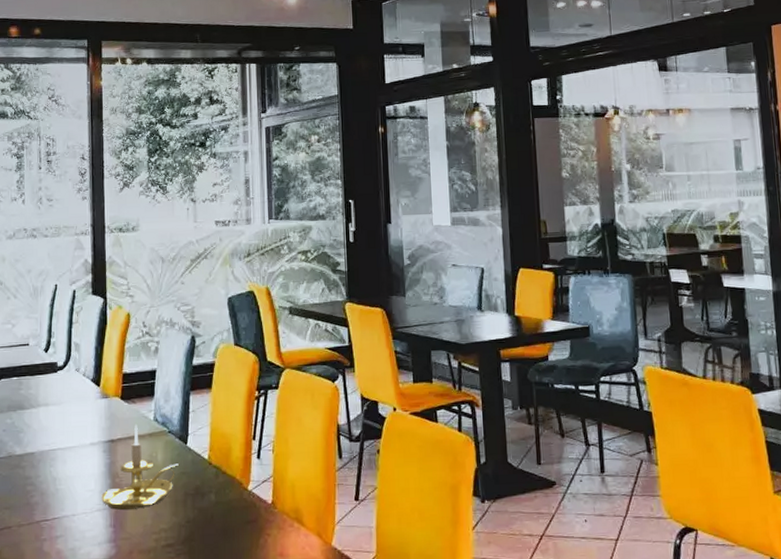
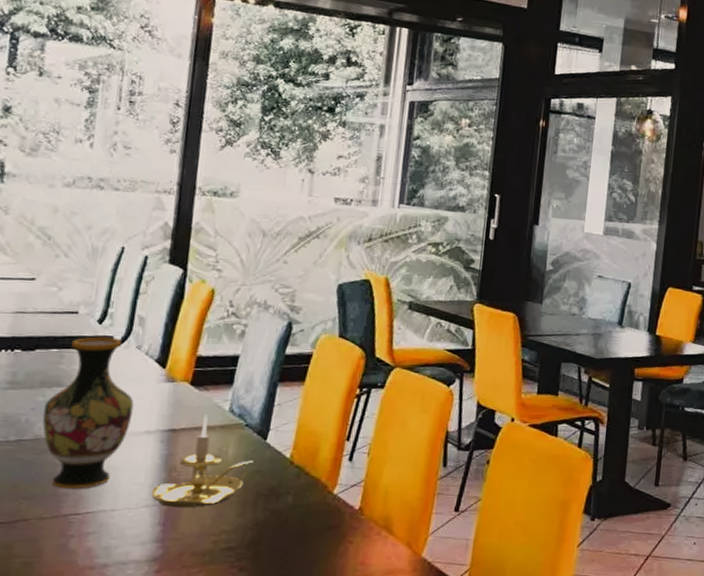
vase: none [12,363,79,499] -> present [42,336,134,490]

